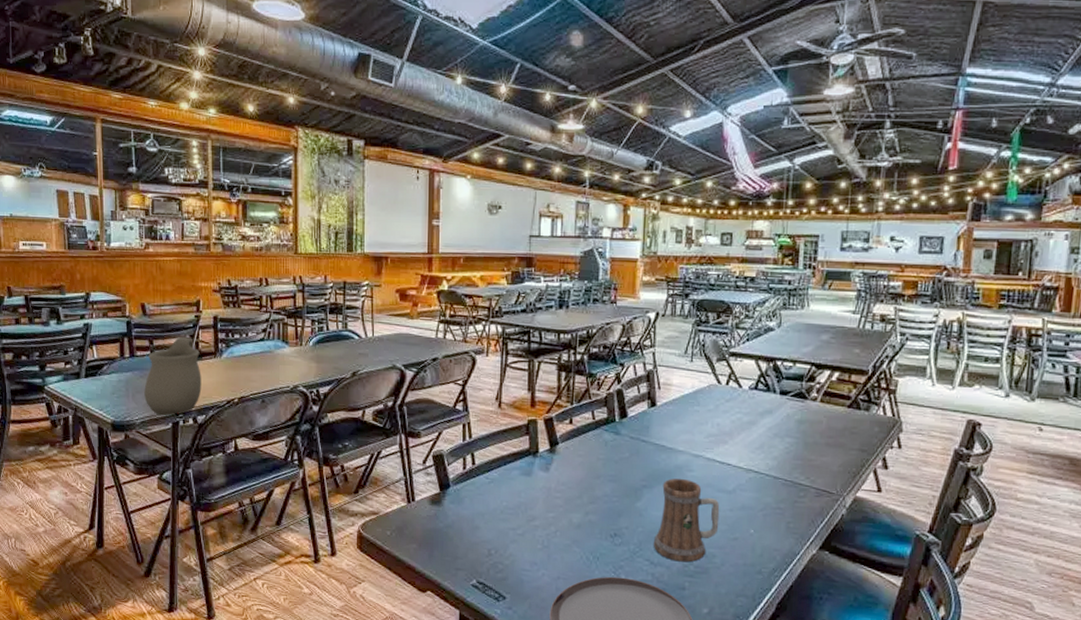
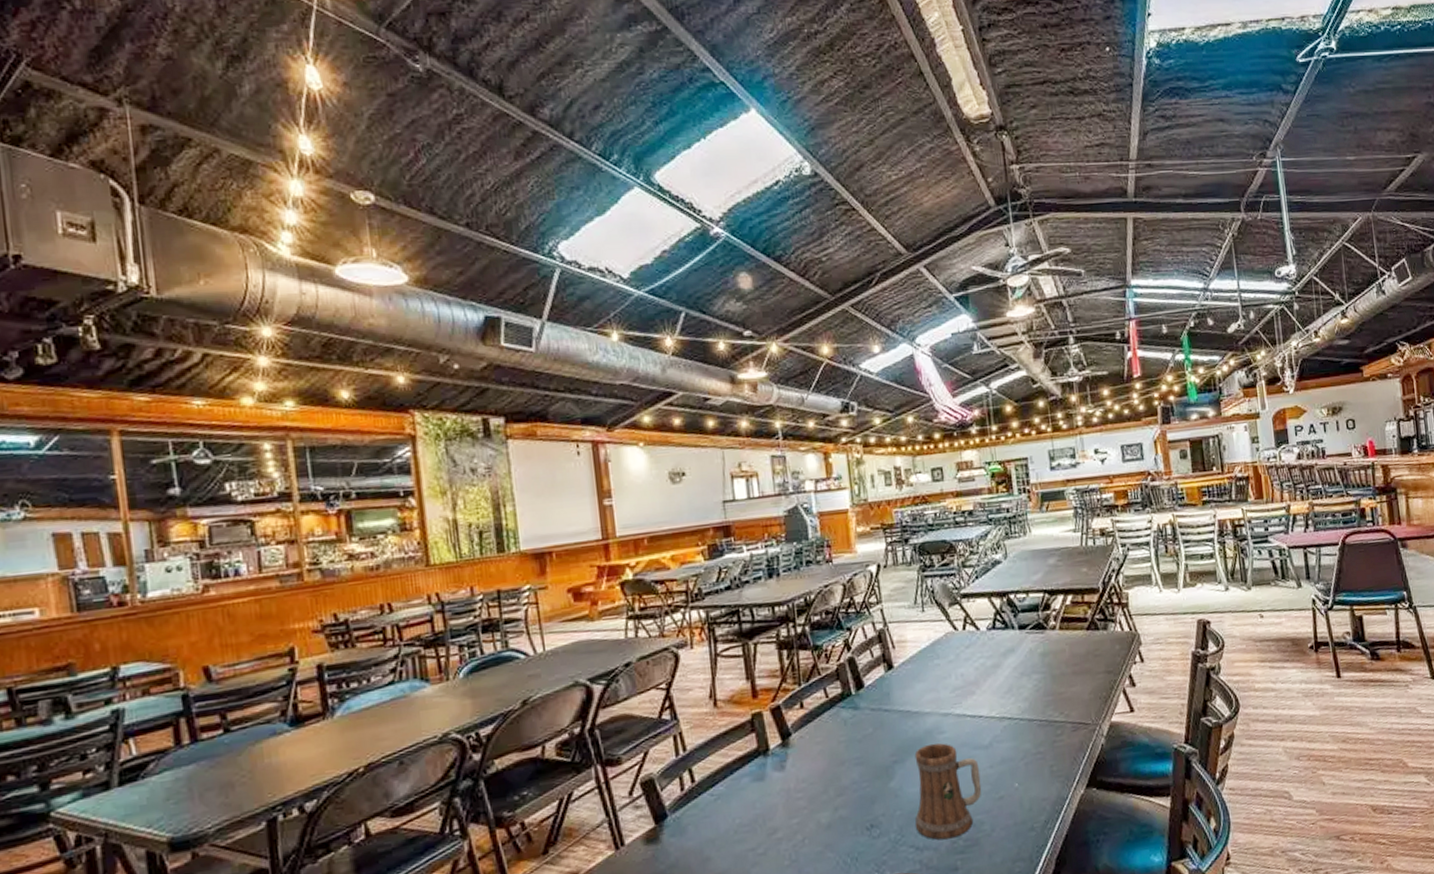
pitcher: present [144,337,202,415] -> none [217,699,308,815]

